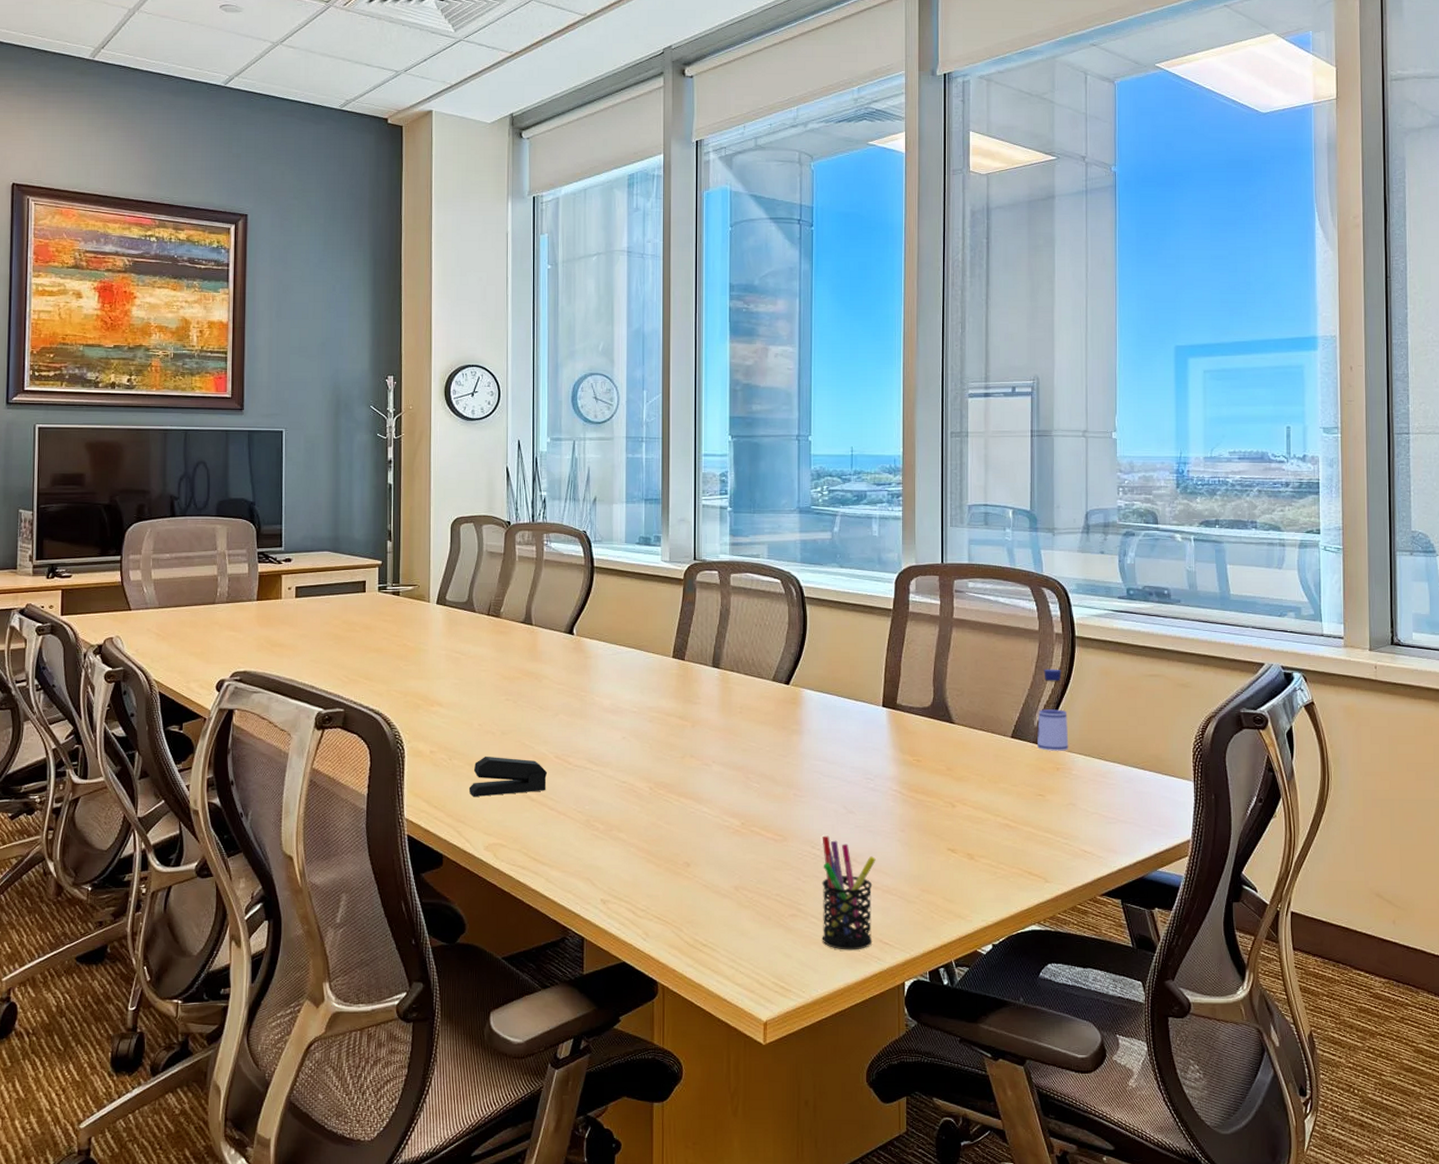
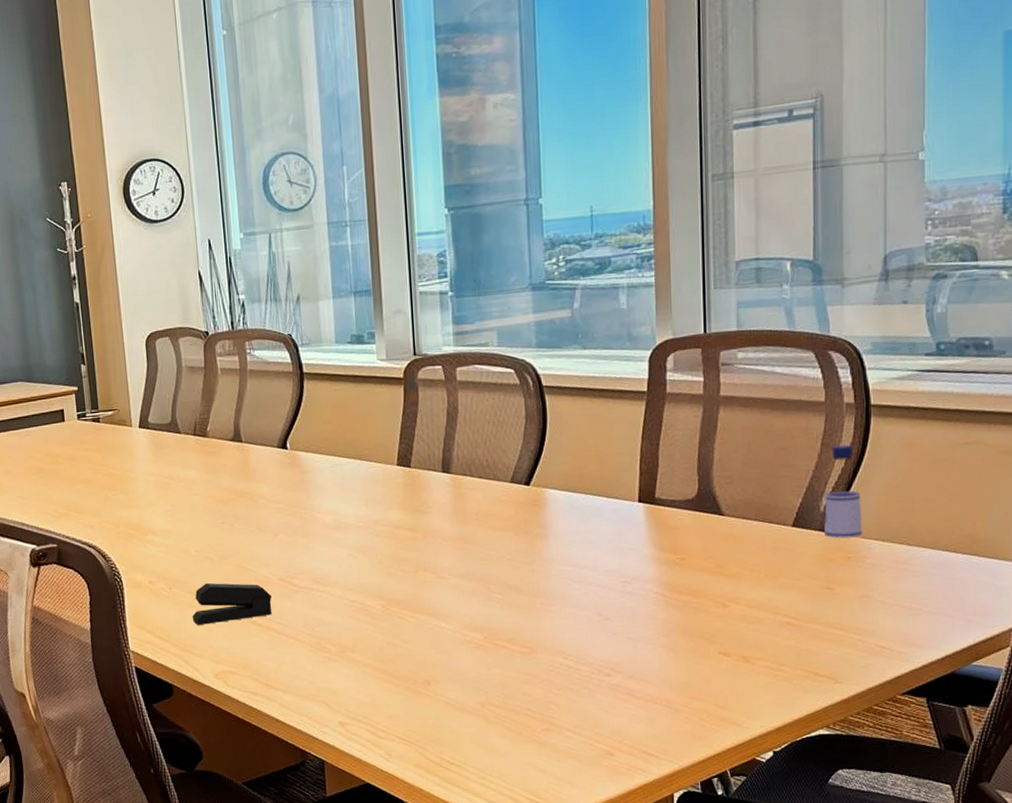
pen holder: present [822,836,876,950] -> none [574,645,637,763]

